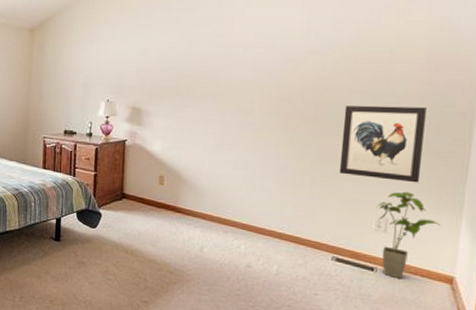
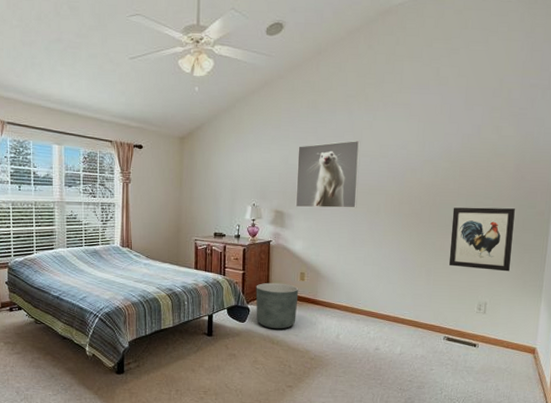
planter: none [108,185,157,238] -> present [255,282,299,329]
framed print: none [154,29,231,106] -> present [295,140,360,208]
house plant: present [376,191,441,279] -> none [478,279,526,352]

